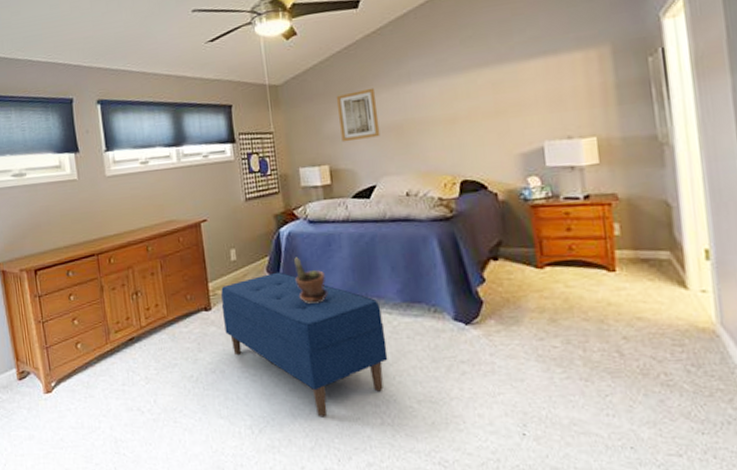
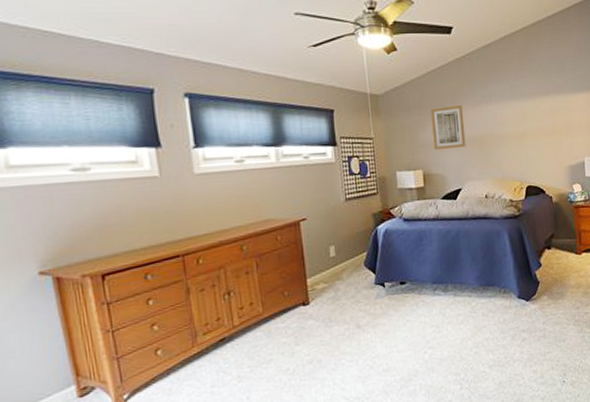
bench: present [221,271,388,417] -> none [319,265,467,391]
potted plant: present [293,257,328,304] -> none [389,251,419,293]

